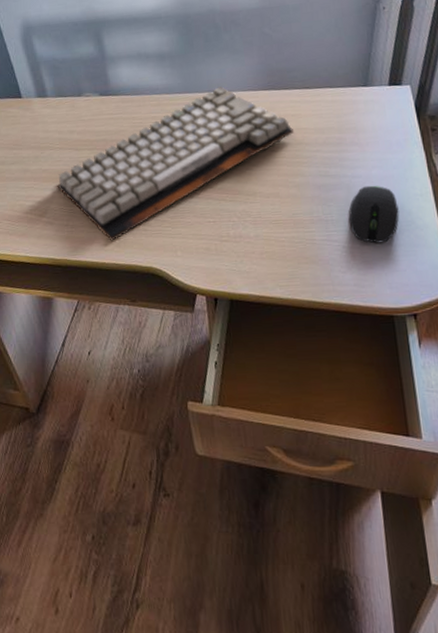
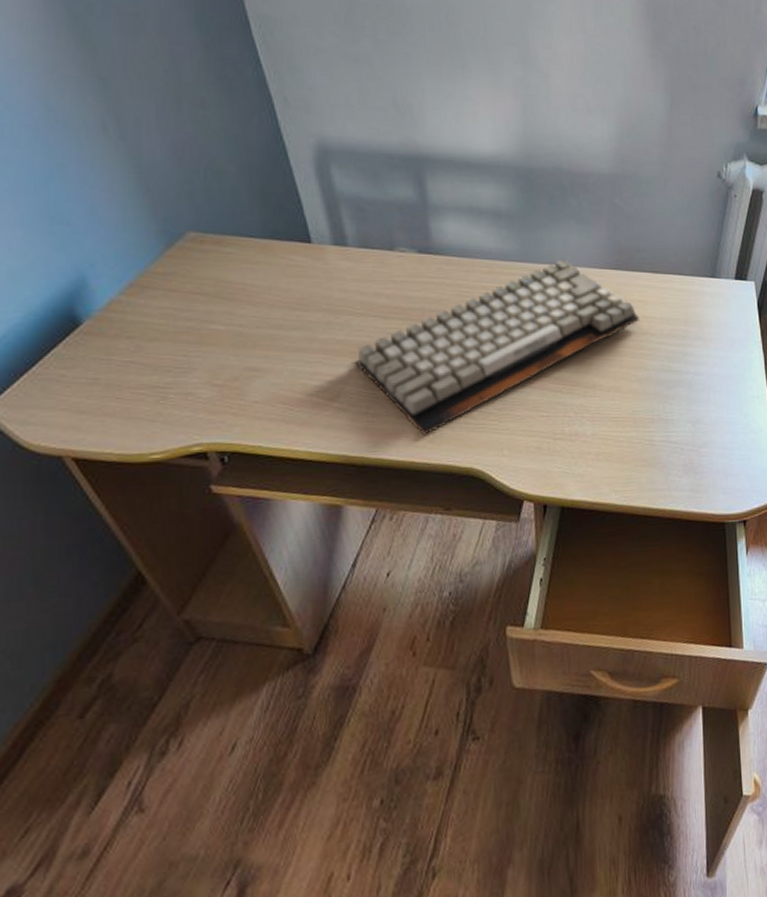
computer mouse: present [348,185,400,244] -> none [688,384,737,446]

